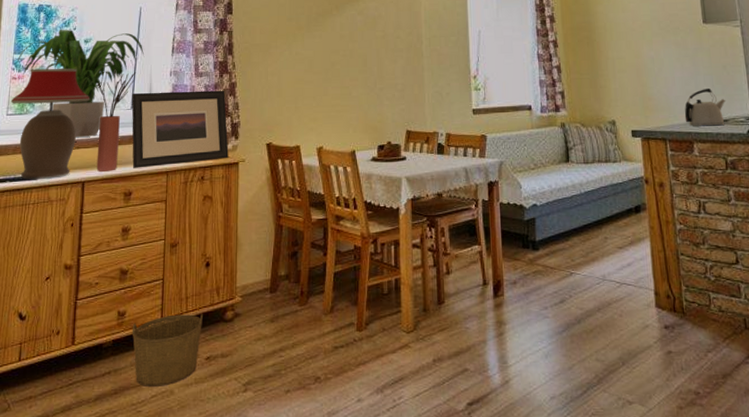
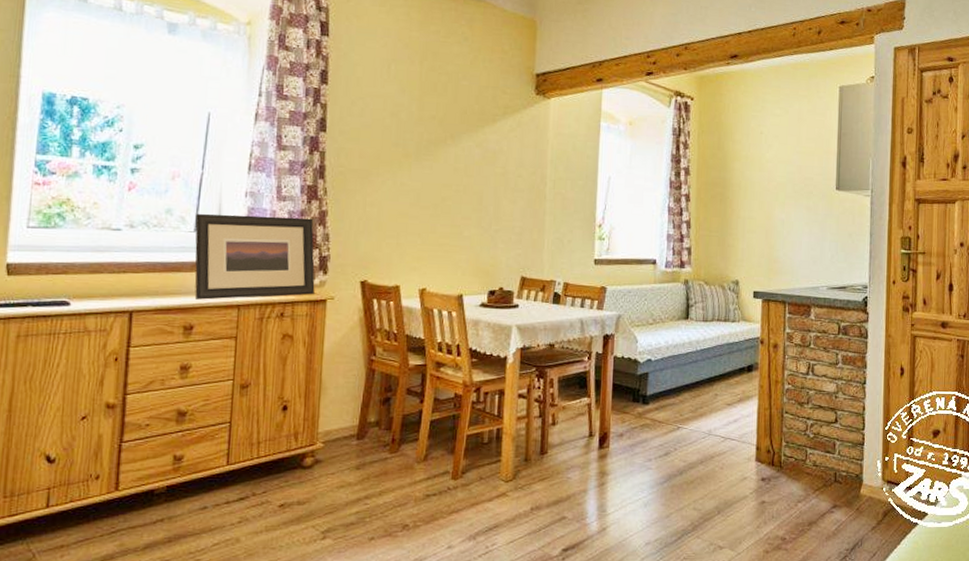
table lamp: present [10,68,90,180] -> none [32,174,141,307]
potted plant: present [17,29,144,137] -> none [41,129,212,260]
vase: present [96,68,136,172] -> none [148,182,202,301]
basket: present [132,314,203,386] -> none [190,460,277,534]
kettle: present [684,89,726,128] -> none [806,255,847,293]

